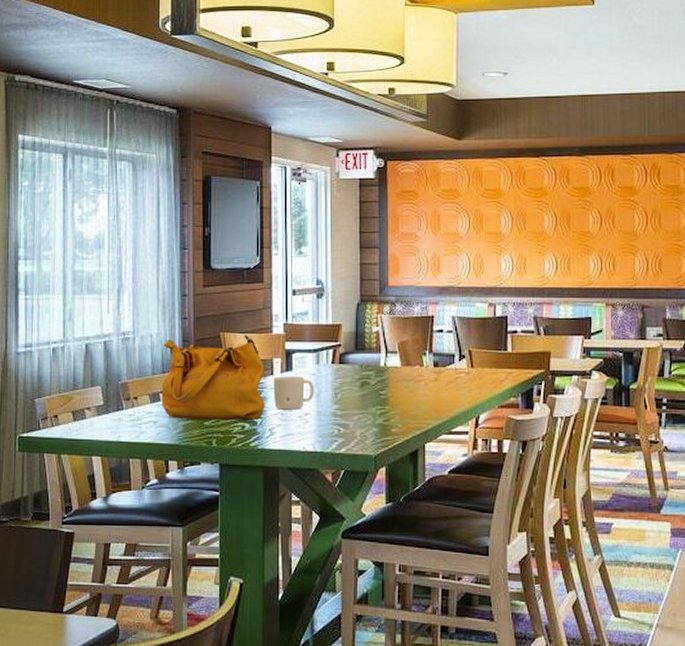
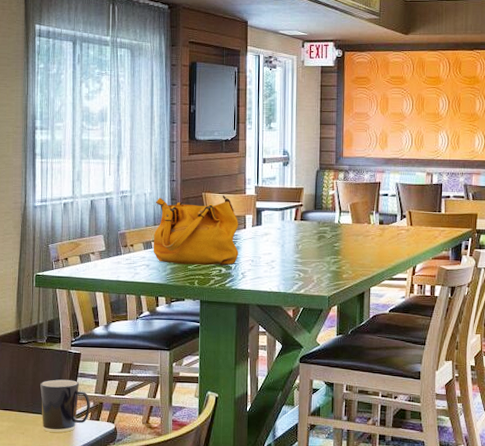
mug: none [23,566,87,633] -> present [39,379,91,433]
mug: present [273,376,314,410] -> none [245,230,279,258]

